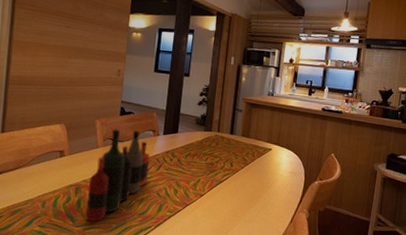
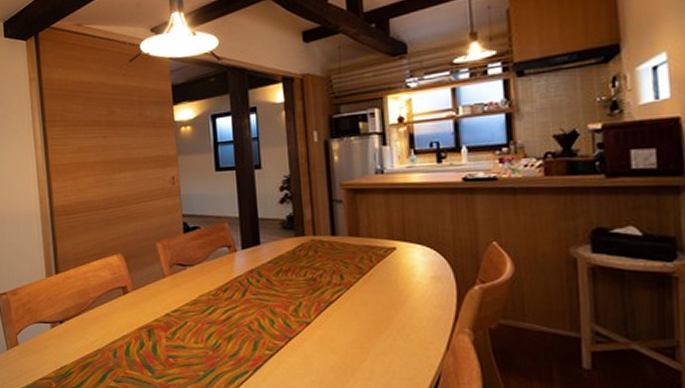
bottle collection: present [86,129,150,222] -> none [162,248,232,370]

